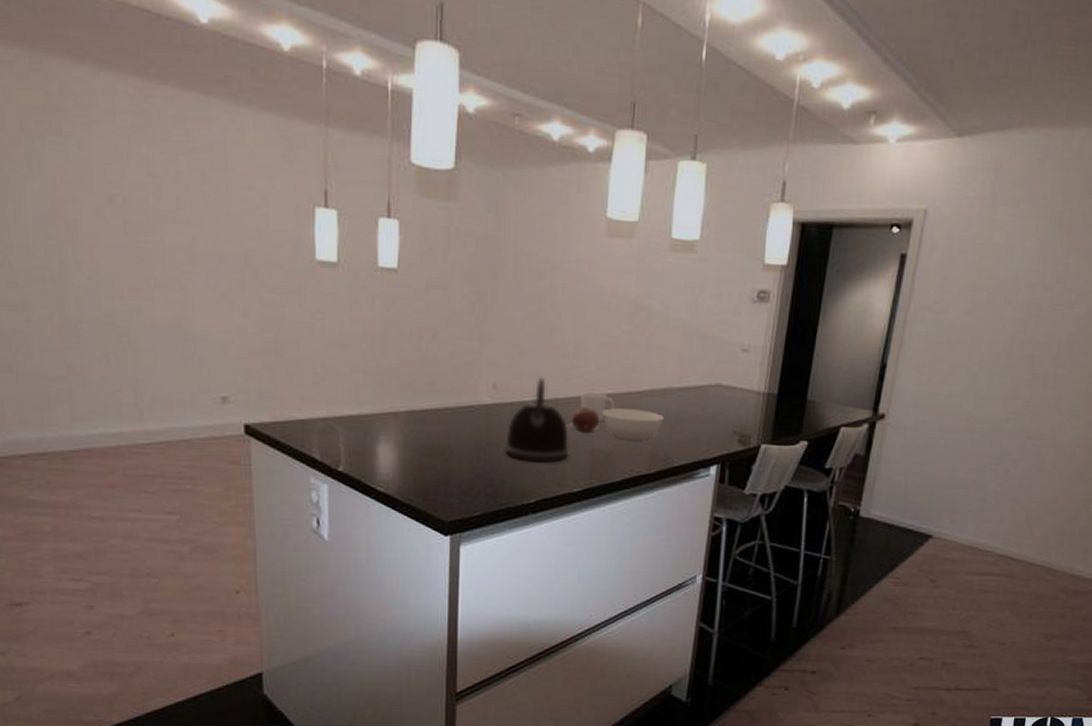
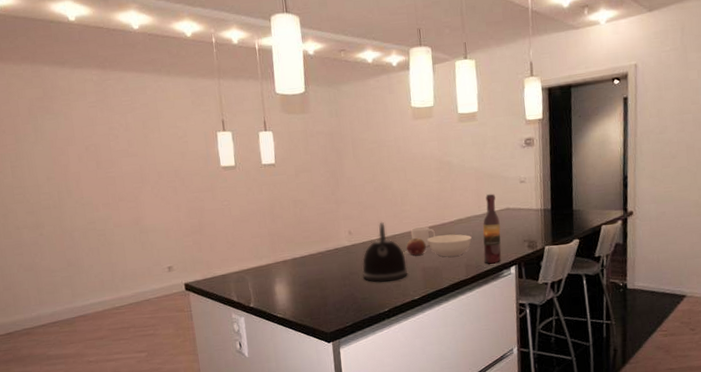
wine bottle: none [676,360,706,458] -> present [482,193,502,264]

